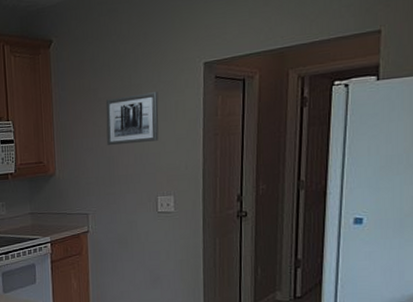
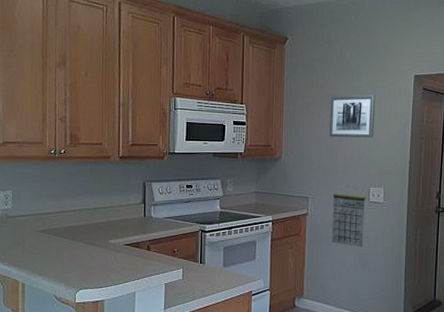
calendar: none [115,196,154,263] -> present [331,185,366,248]

